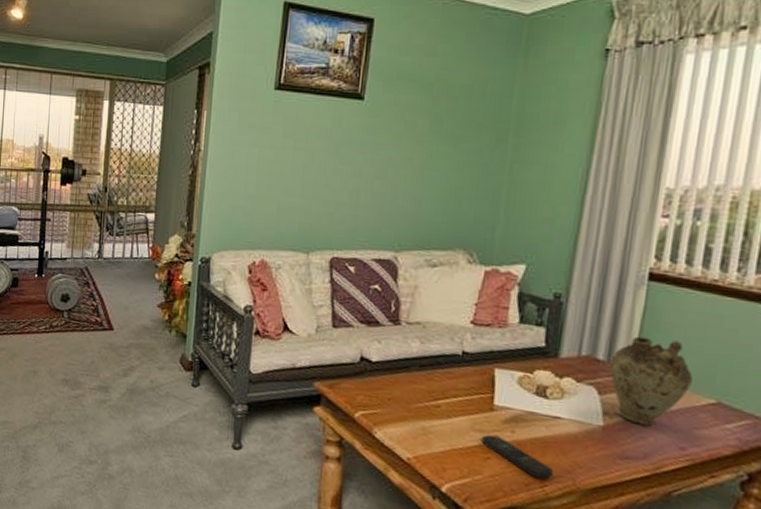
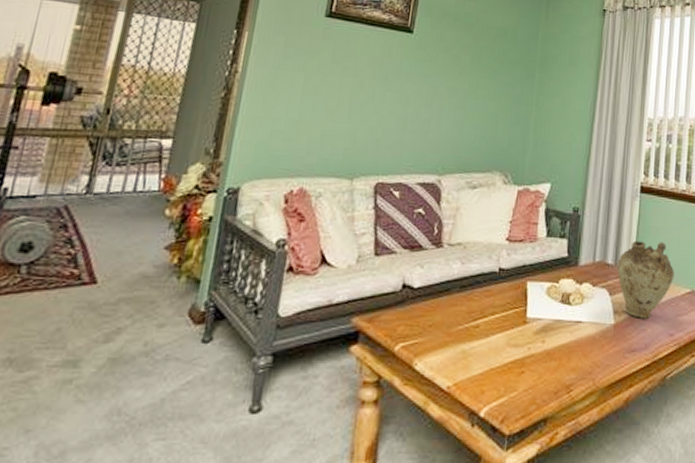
remote control: present [480,434,554,479] -> none [515,347,578,385]

